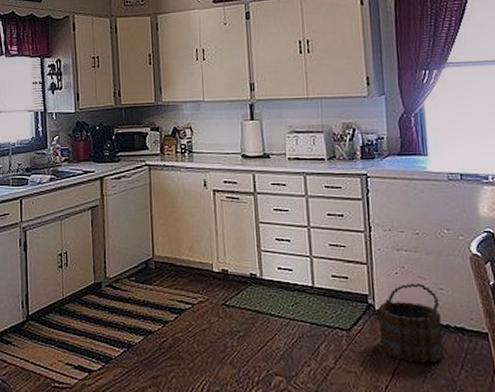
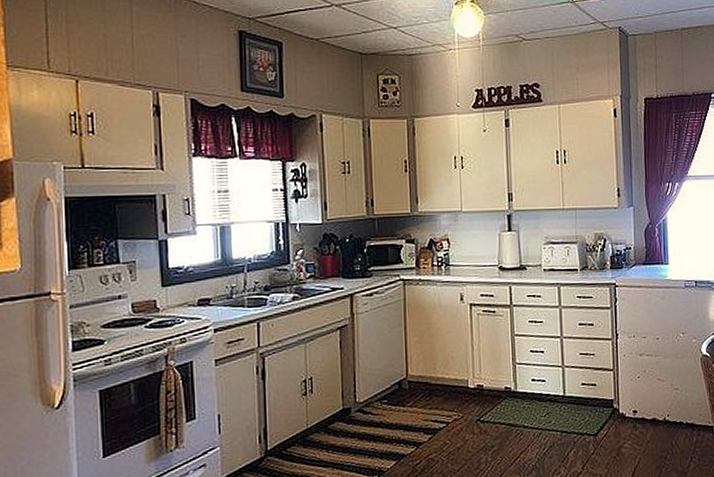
bucket: present [378,282,444,363] -> none [622,385,677,460]

